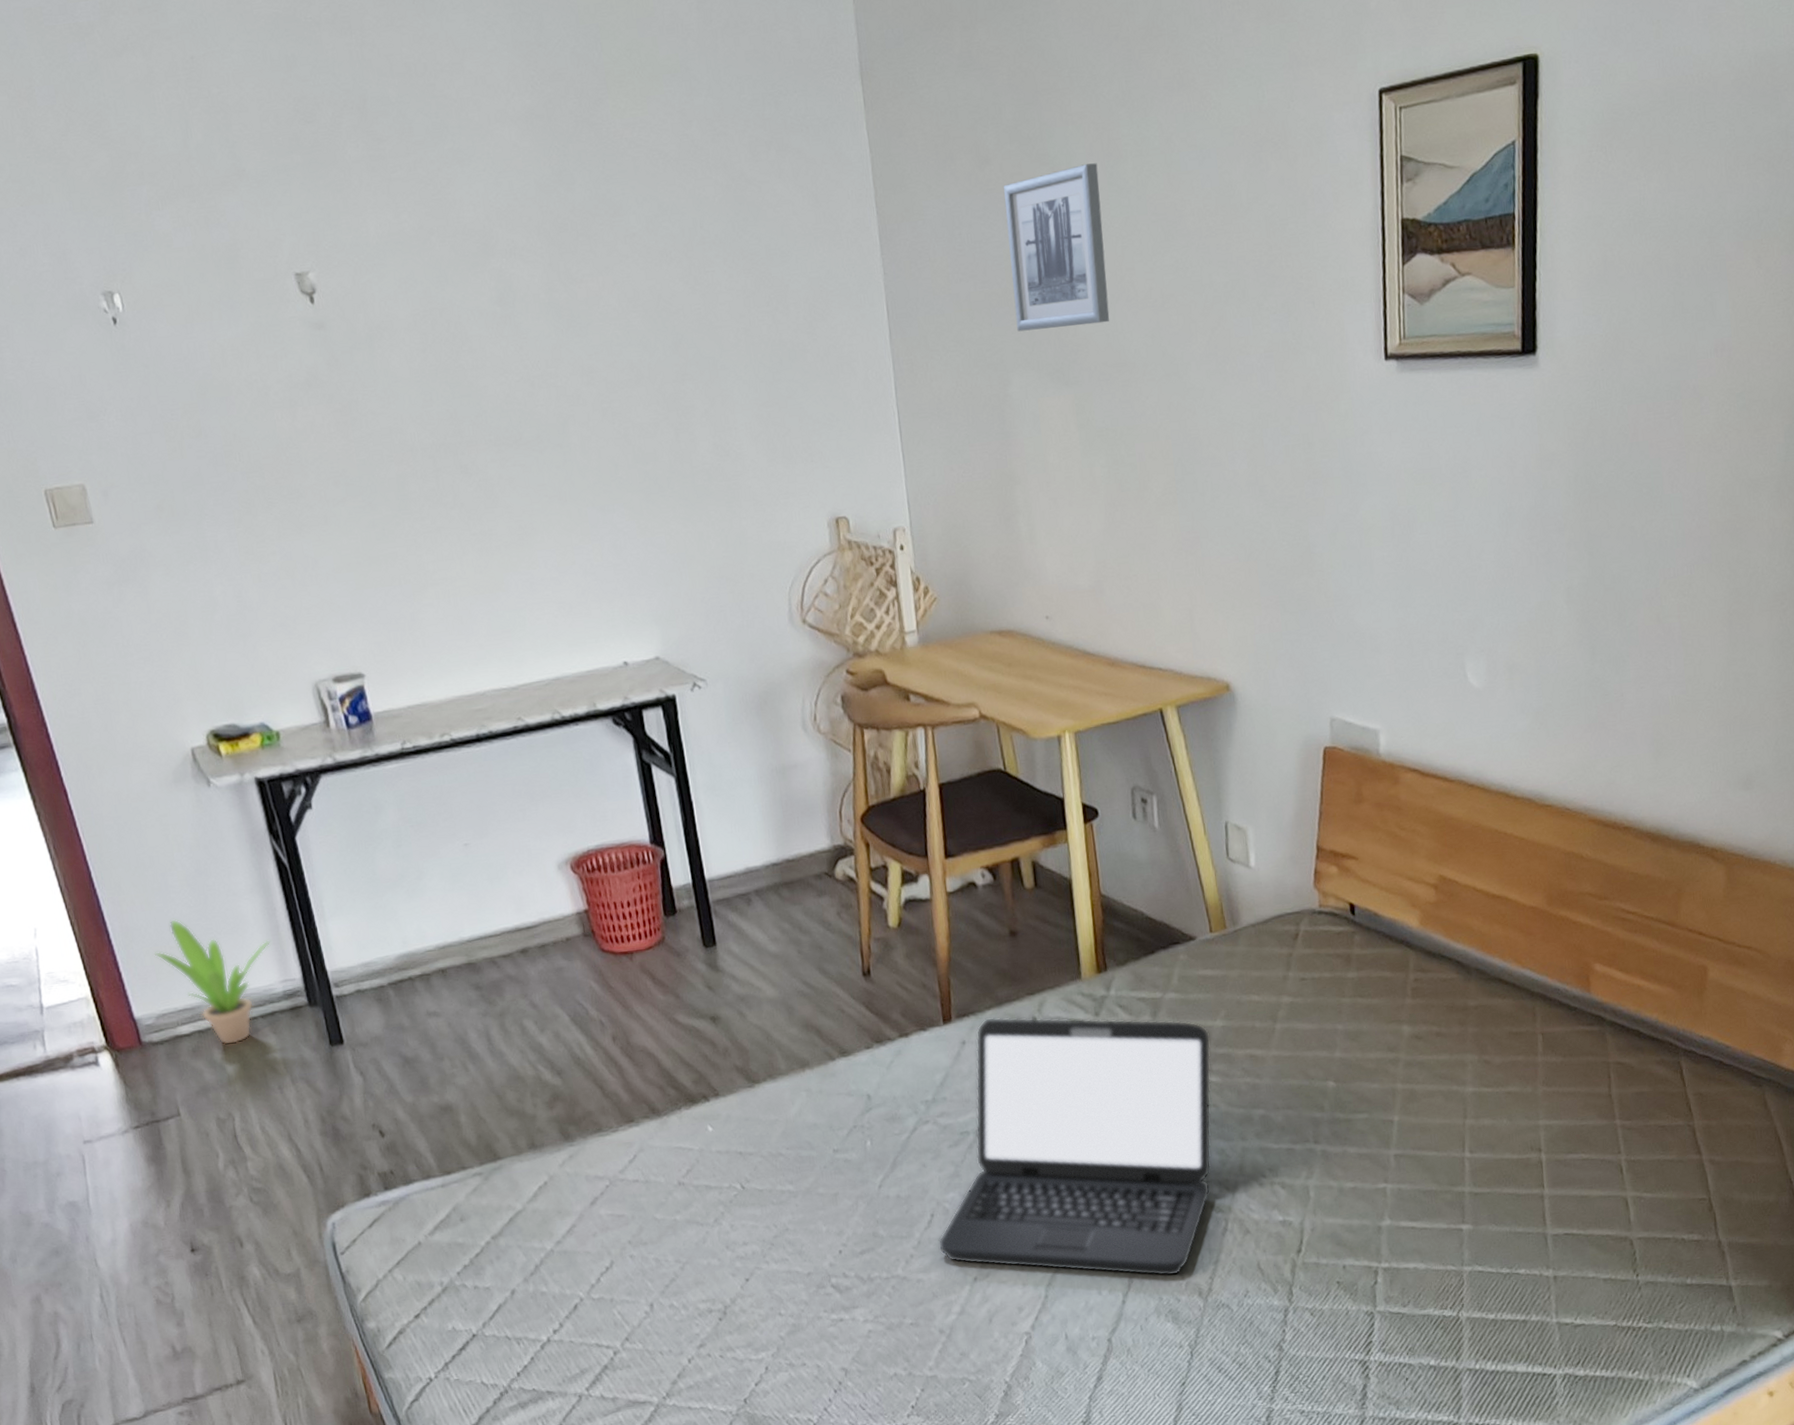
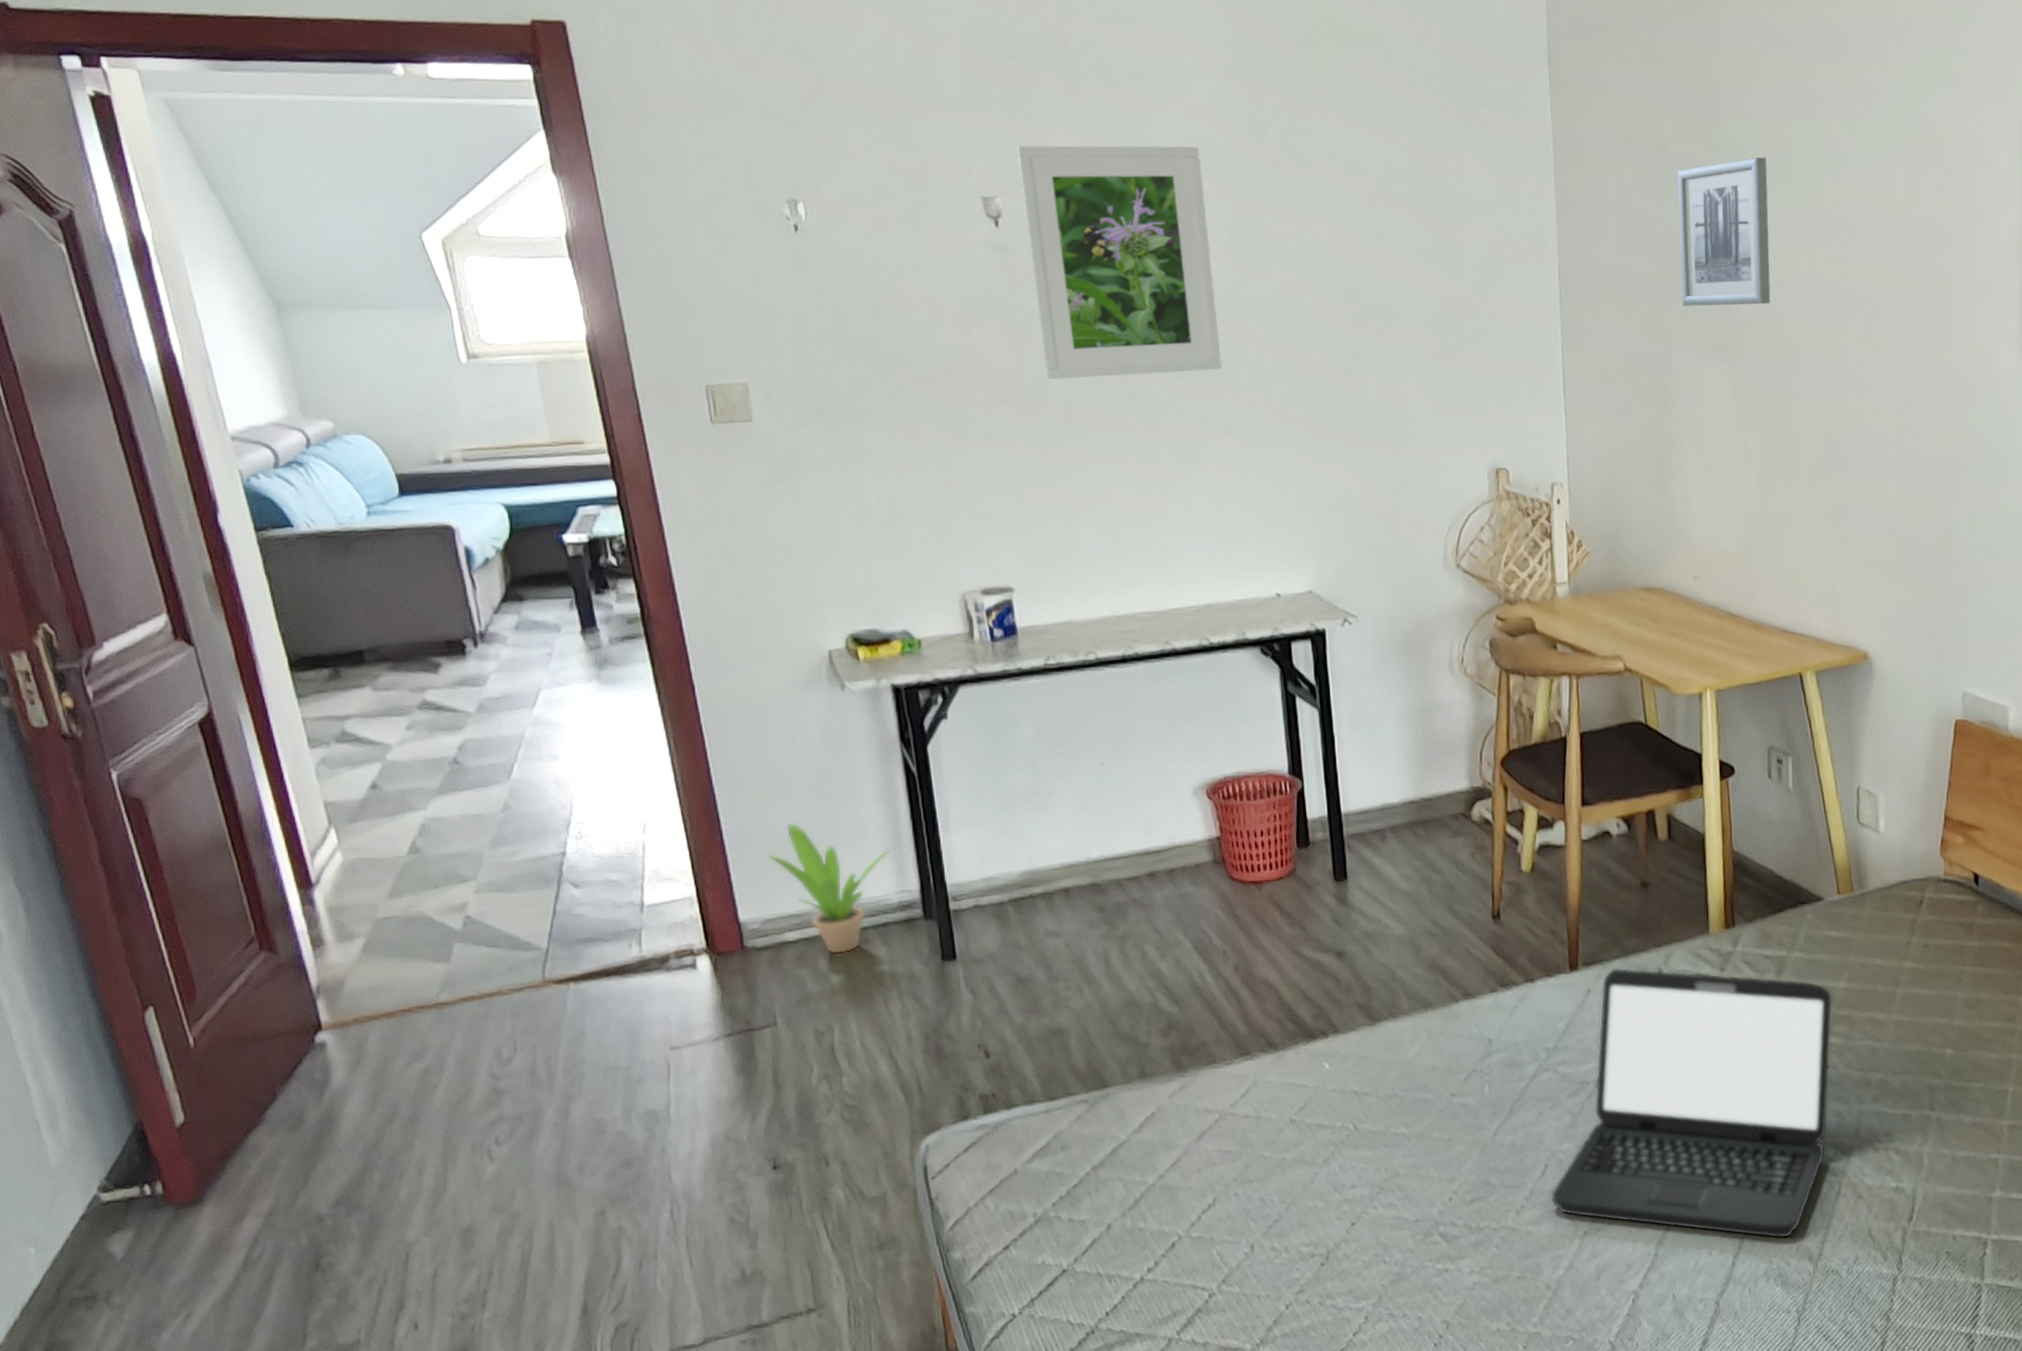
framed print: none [325,201,550,459] -> present [1017,145,1222,380]

